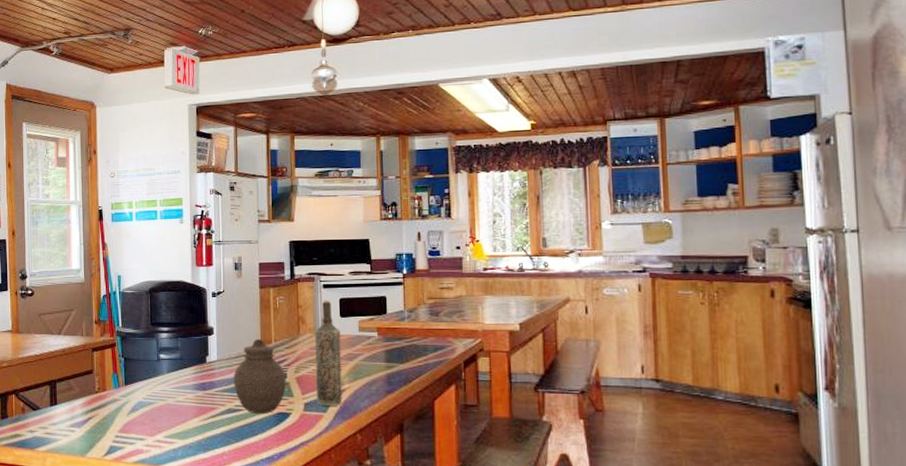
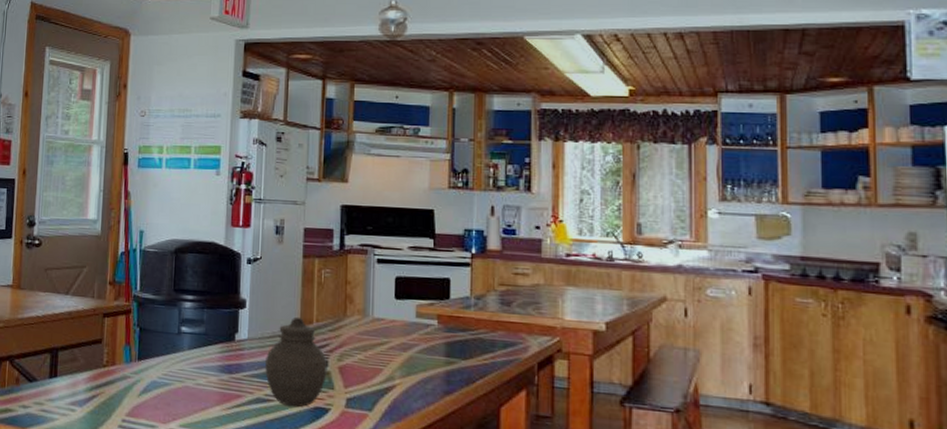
bottle: present [314,300,343,406] -> none [361,277,394,405]

